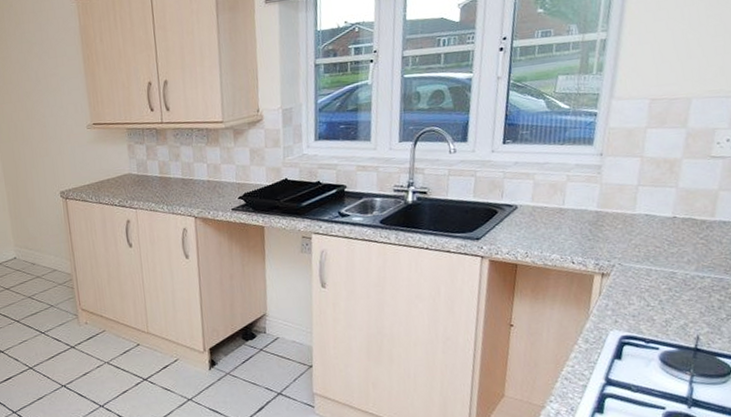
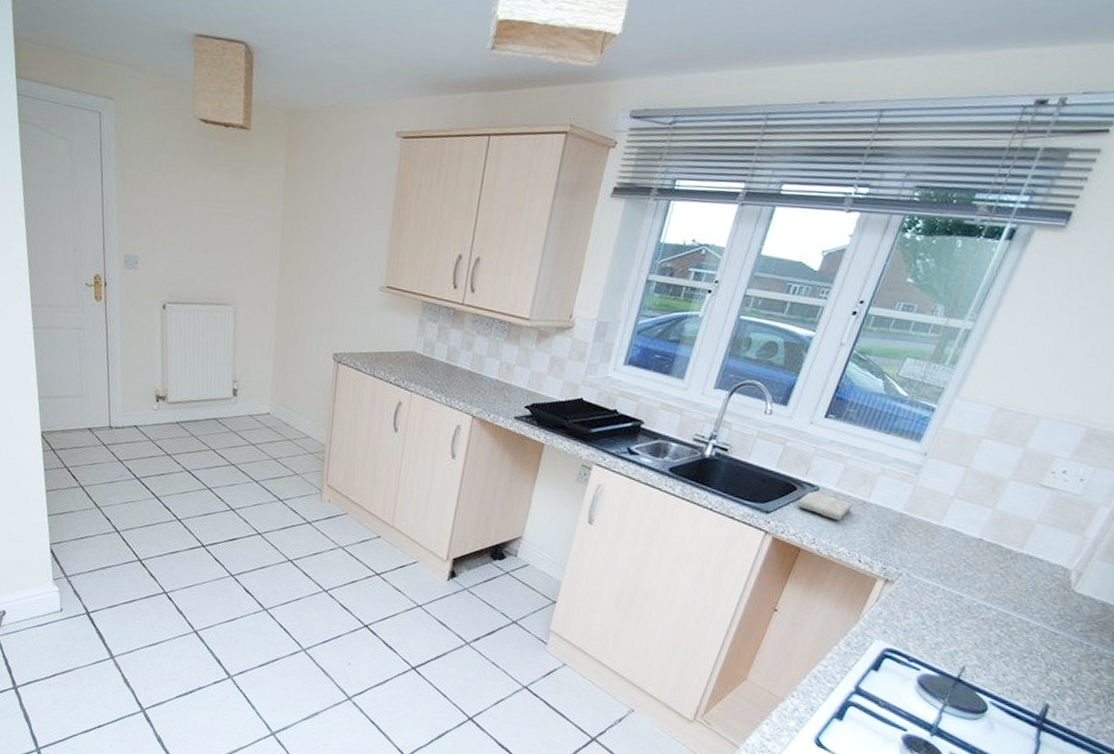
washcloth: none [502,210,552,232] -> present [798,491,853,520]

